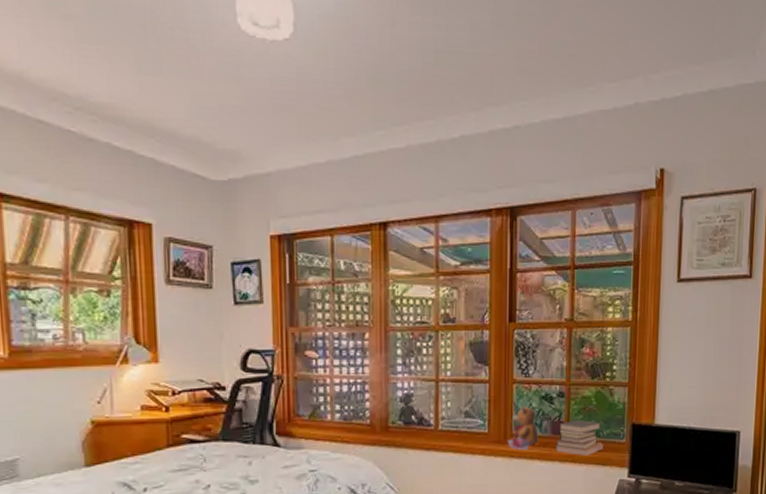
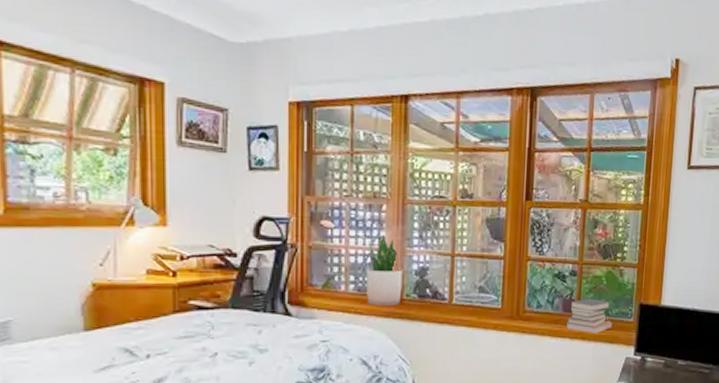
planter: none [352,362,388,434] -> present [366,234,403,305]
teddy bear: present [507,407,539,450] -> none [519,284,551,326]

